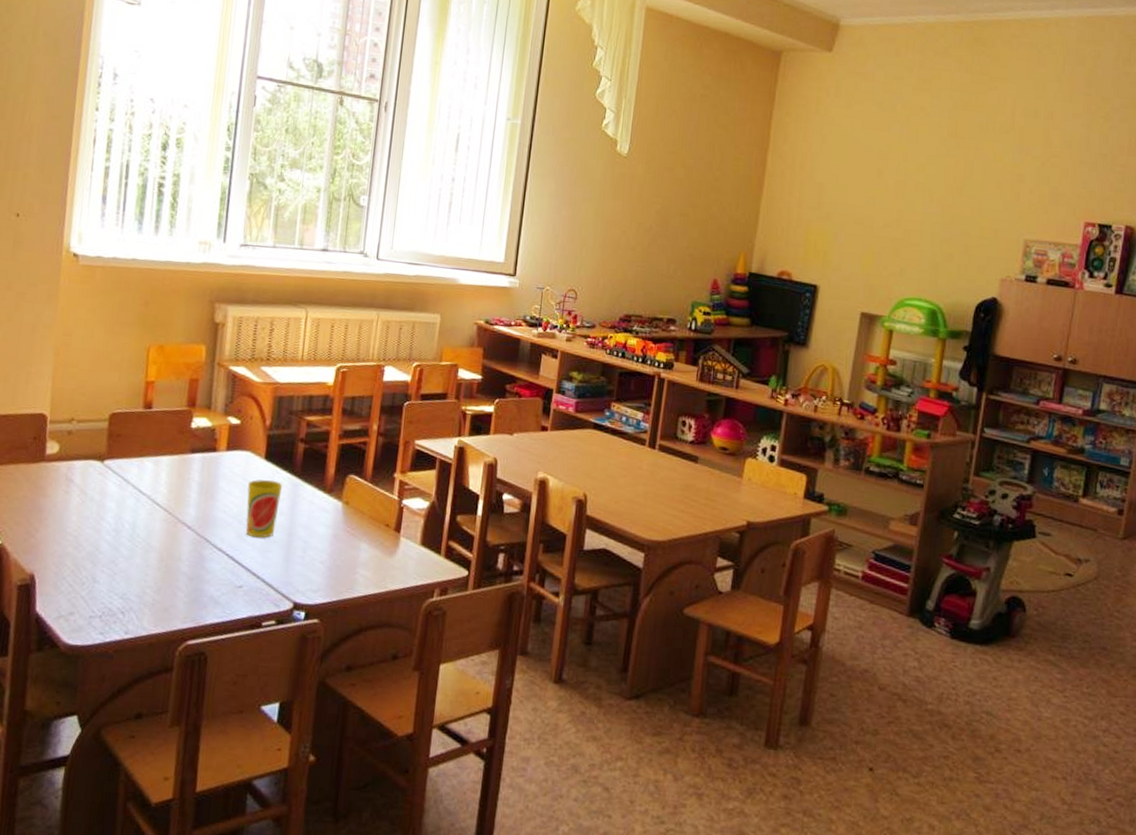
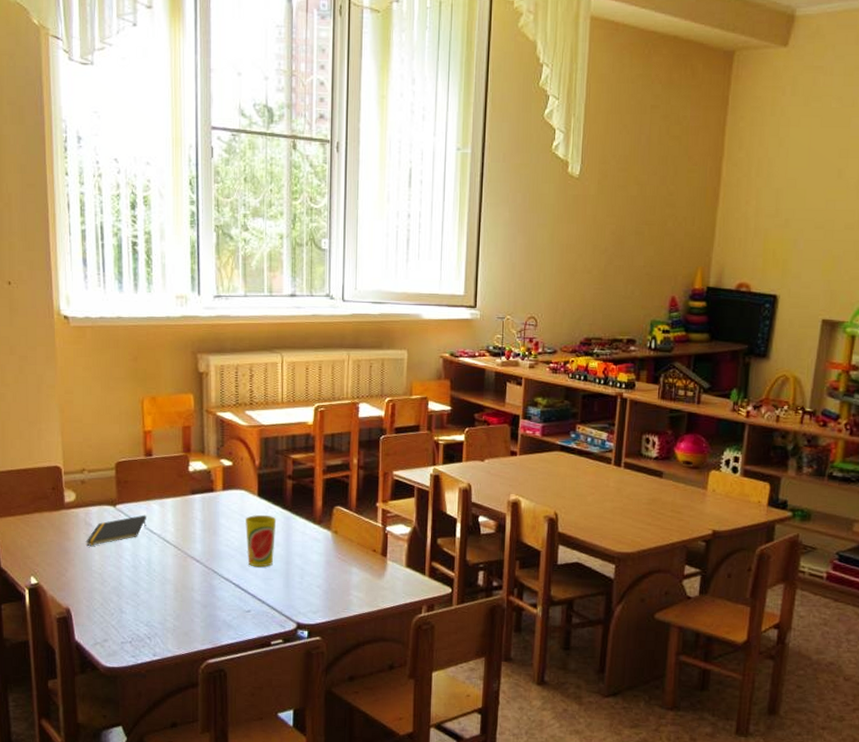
notepad: none [63,472,137,505] -> present [85,515,146,546]

